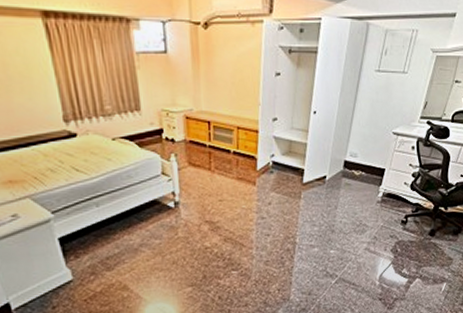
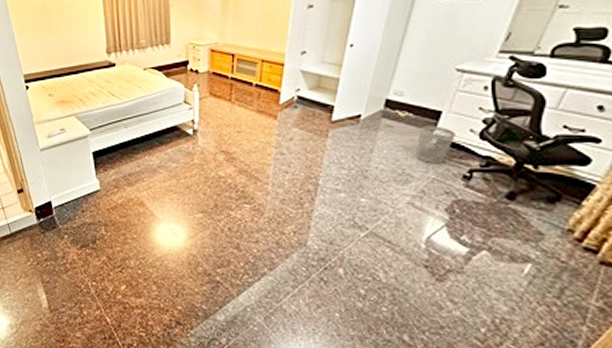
wastebasket: none [368,181,395,214] -> present [415,125,455,165]

